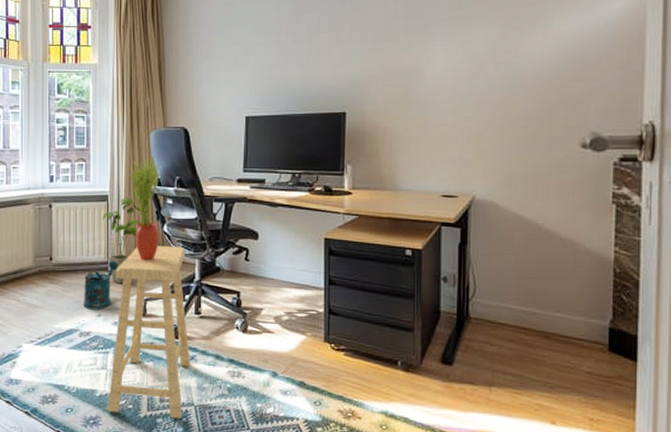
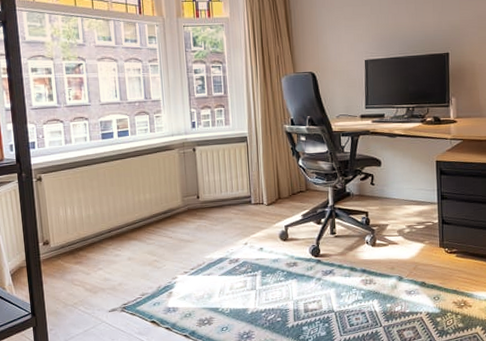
watering can: present [83,260,119,310] -> none [230,194,261,240]
house plant: present [102,197,140,283] -> none [243,137,277,214]
stool: present [106,245,191,419] -> none [258,177,329,326]
potted plant: present [128,157,161,260] -> none [264,99,296,191]

